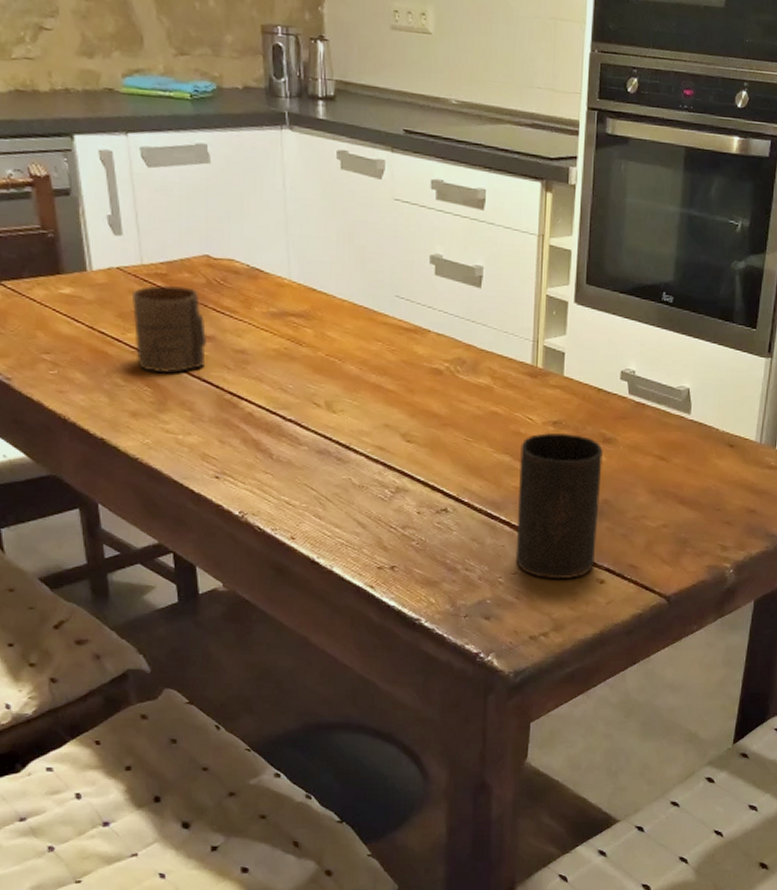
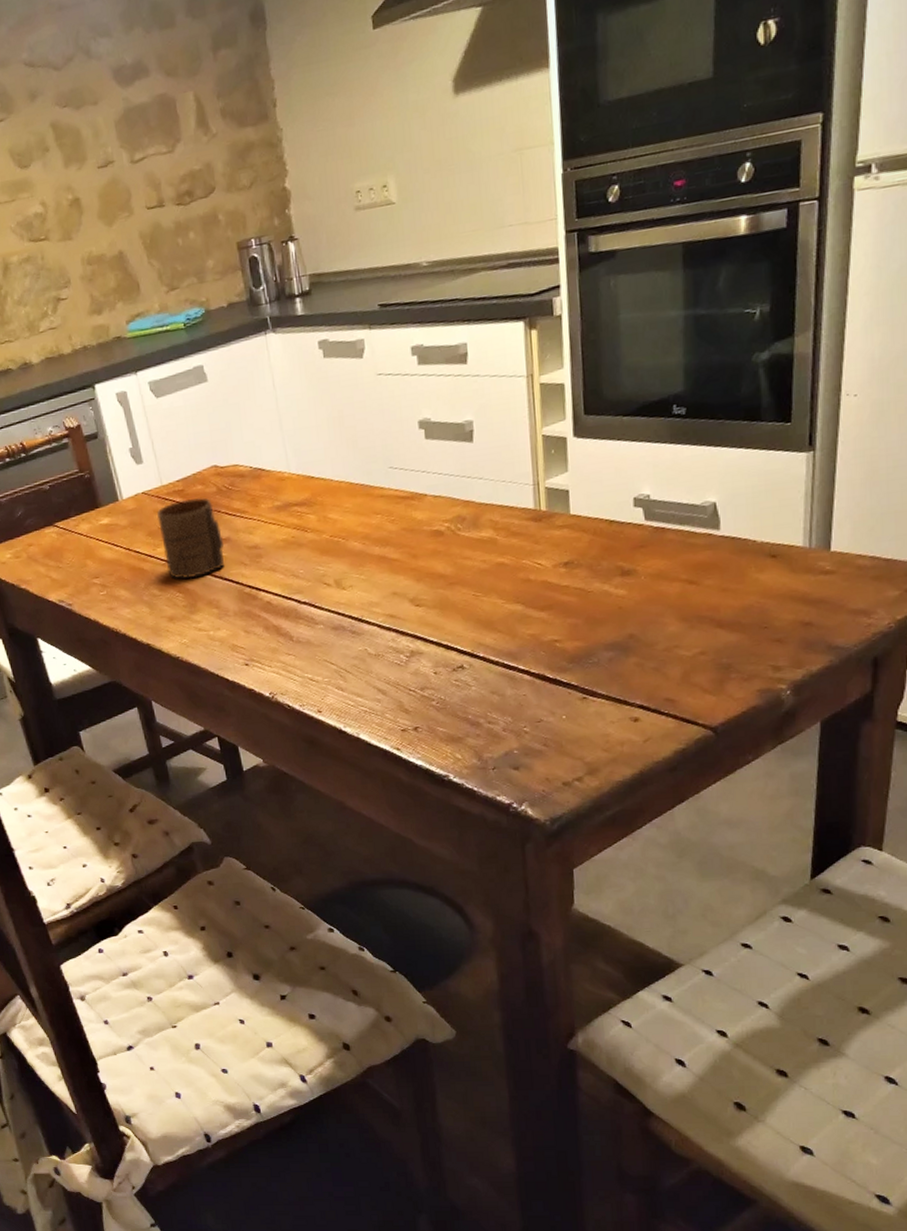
cup: present [515,432,603,580] -> none [532,572,626,723]

